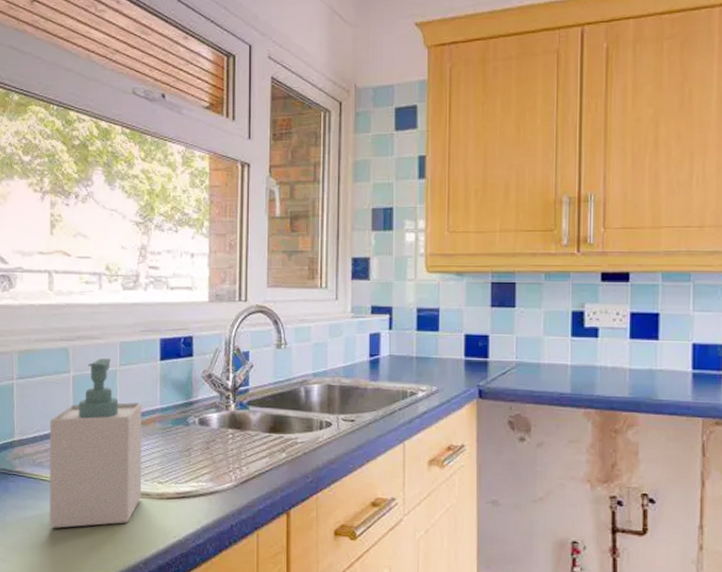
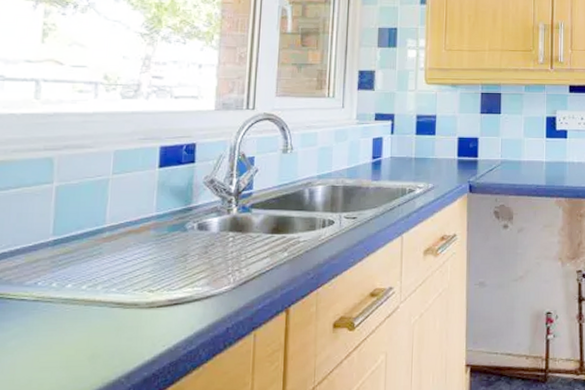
soap bottle: present [49,357,142,528] -> none [14,167,135,350]

